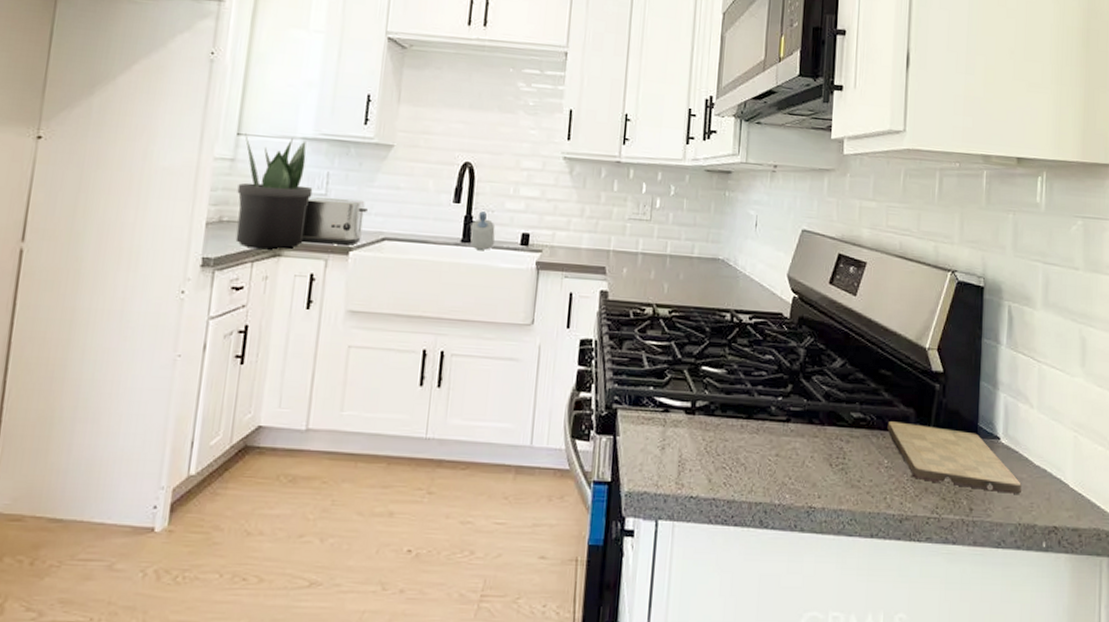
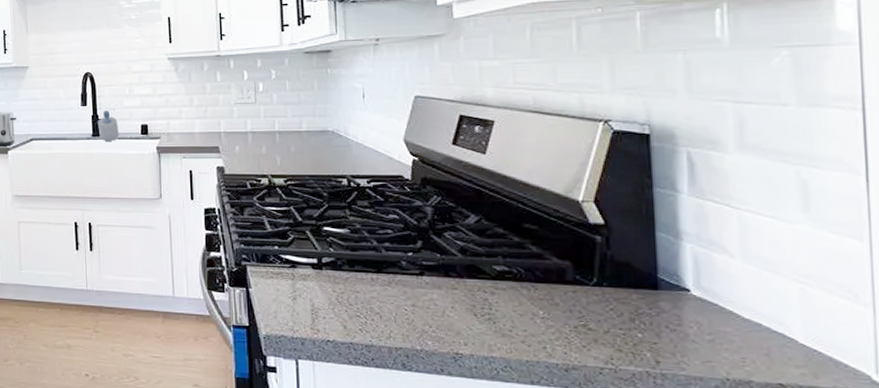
cutting board: present [887,421,1022,494] -> none [539,274,726,348]

